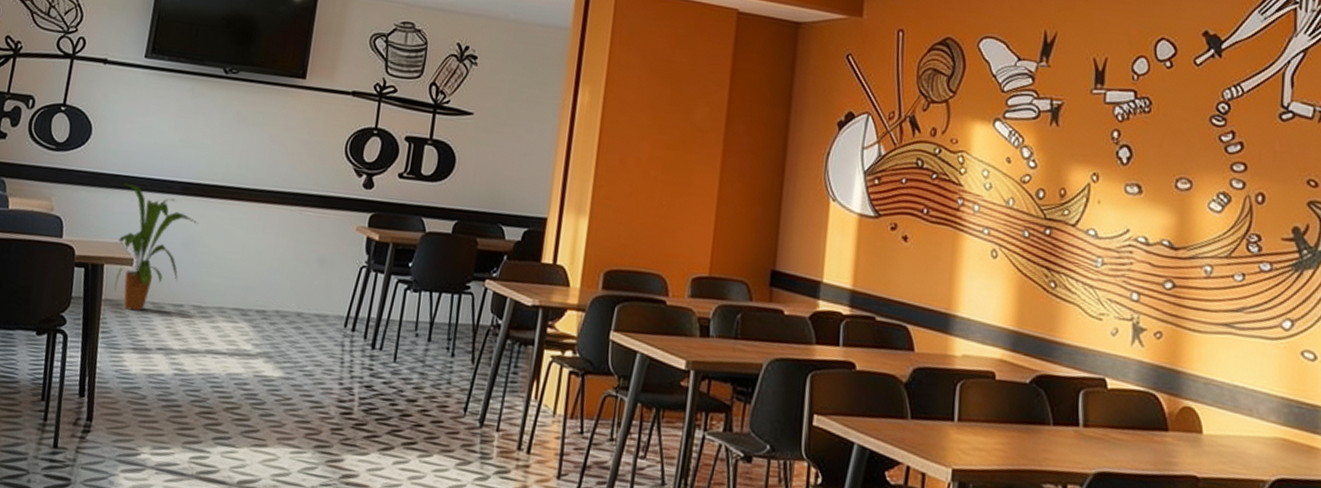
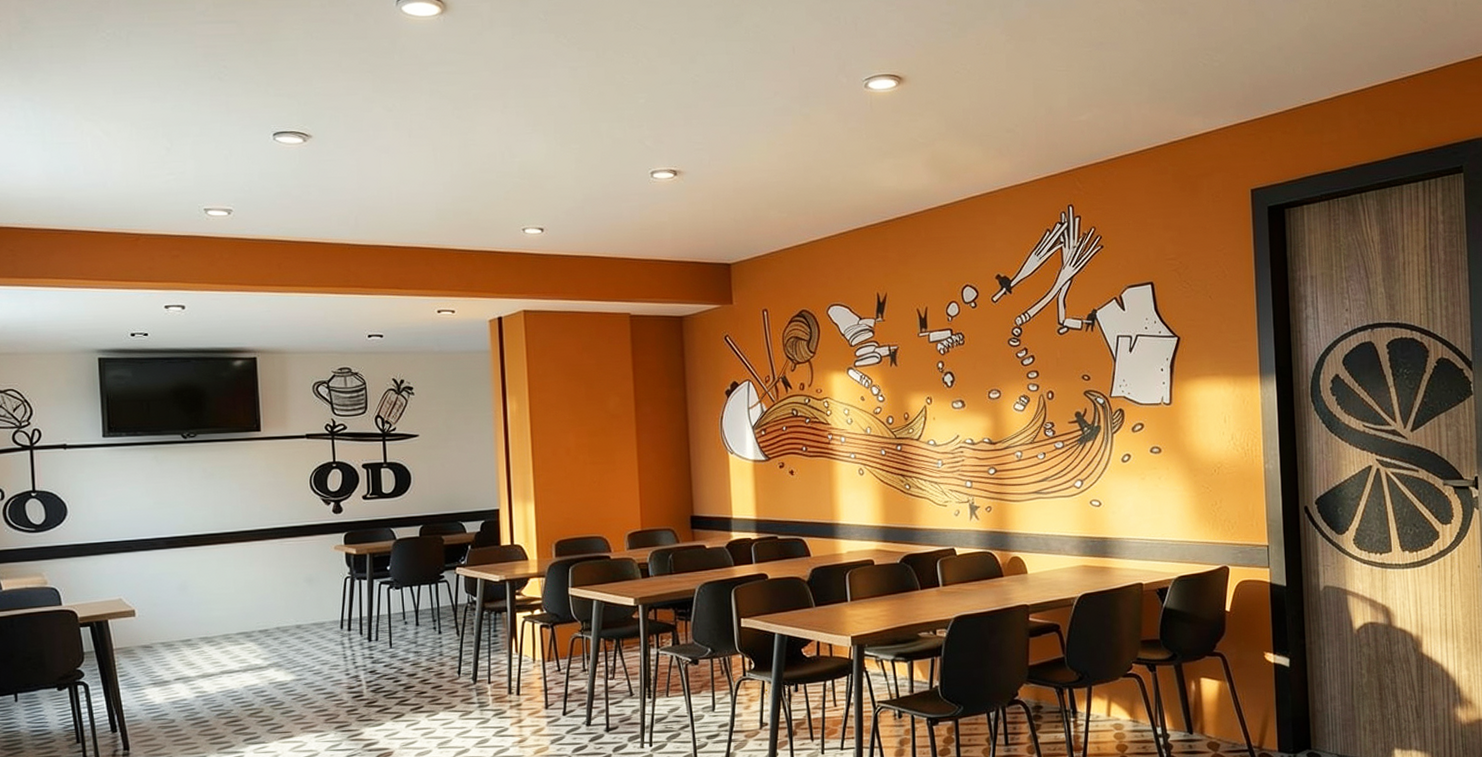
house plant: present [114,182,198,311] -> none [109,547,188,653]

